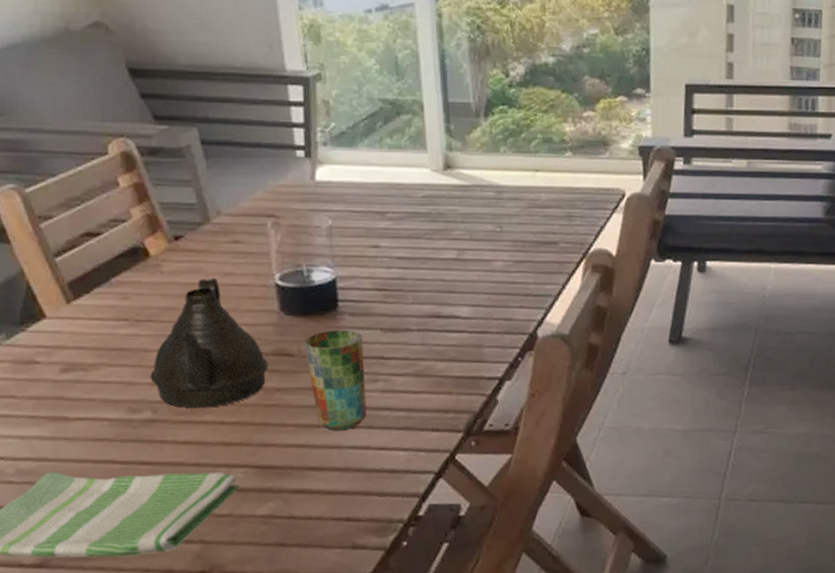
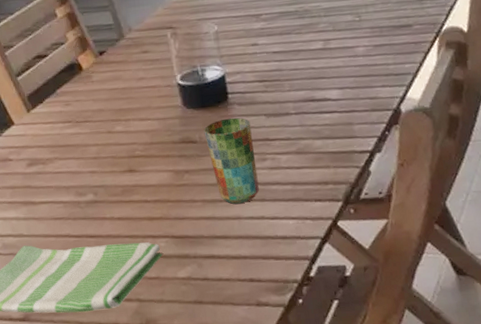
teapot: present [150,277,269,409] -> none [90,82,178,191]

